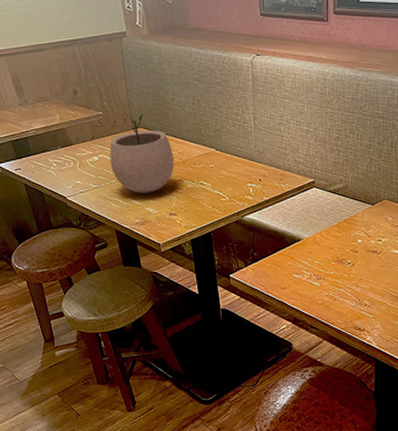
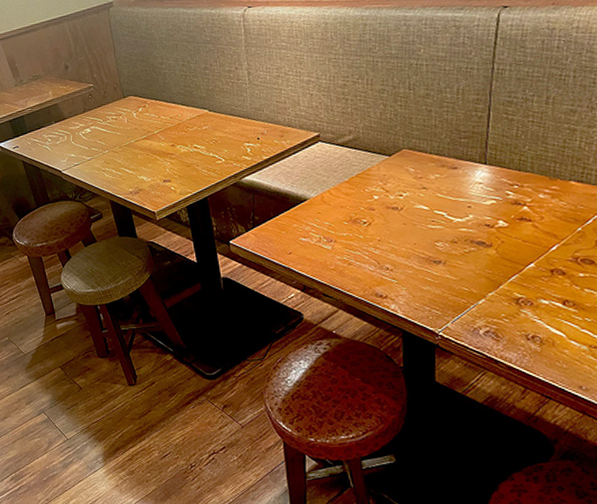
plant pot: present [110,113,175,193] -> none [101,81,167,162]

